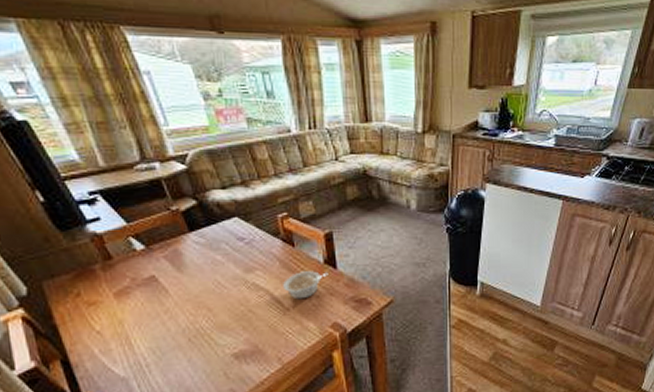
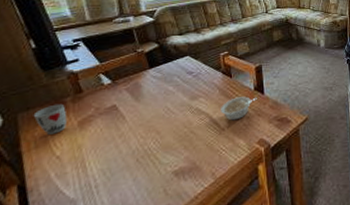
cup: none [60,271,101,307] -> present [33,103,67,135]

